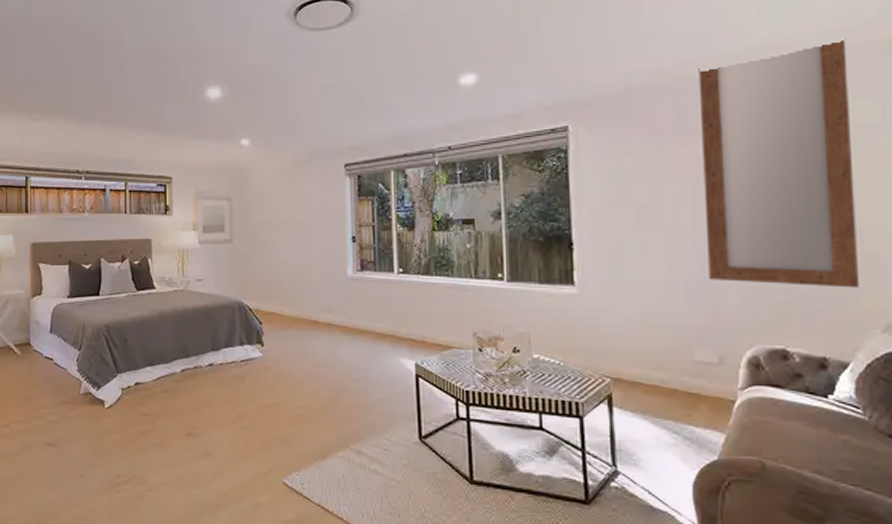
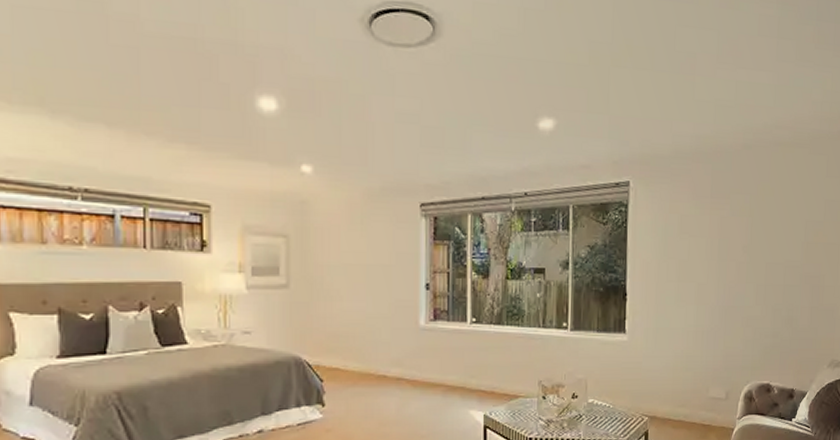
home mirror: present [698,37,859,288] -> none [724,126,828,333]

